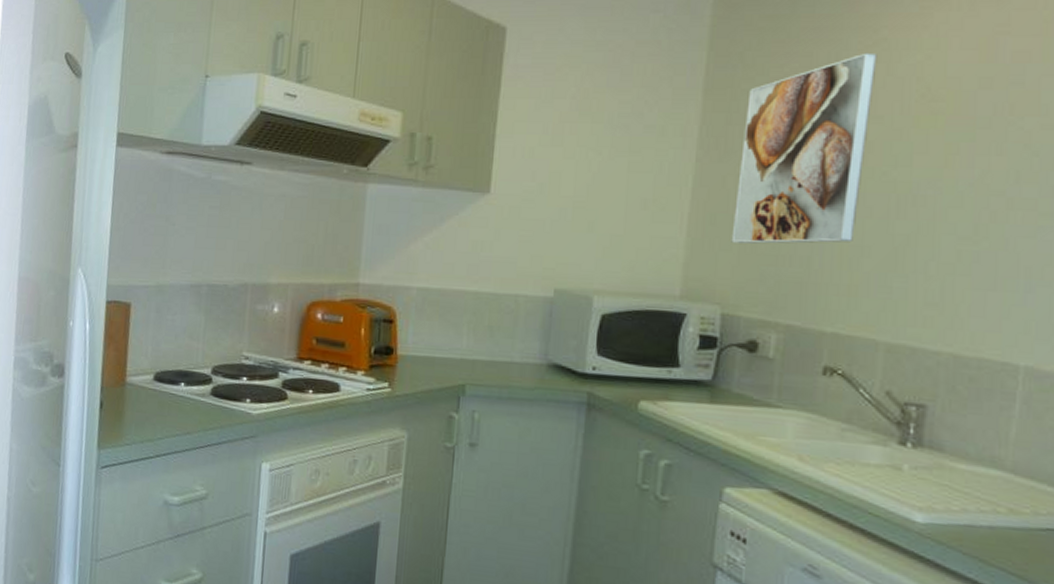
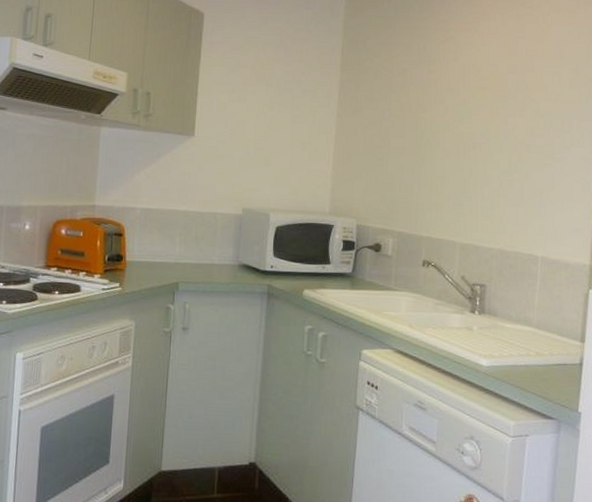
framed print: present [731,52,878,244] -> none [362,45,448,175]

